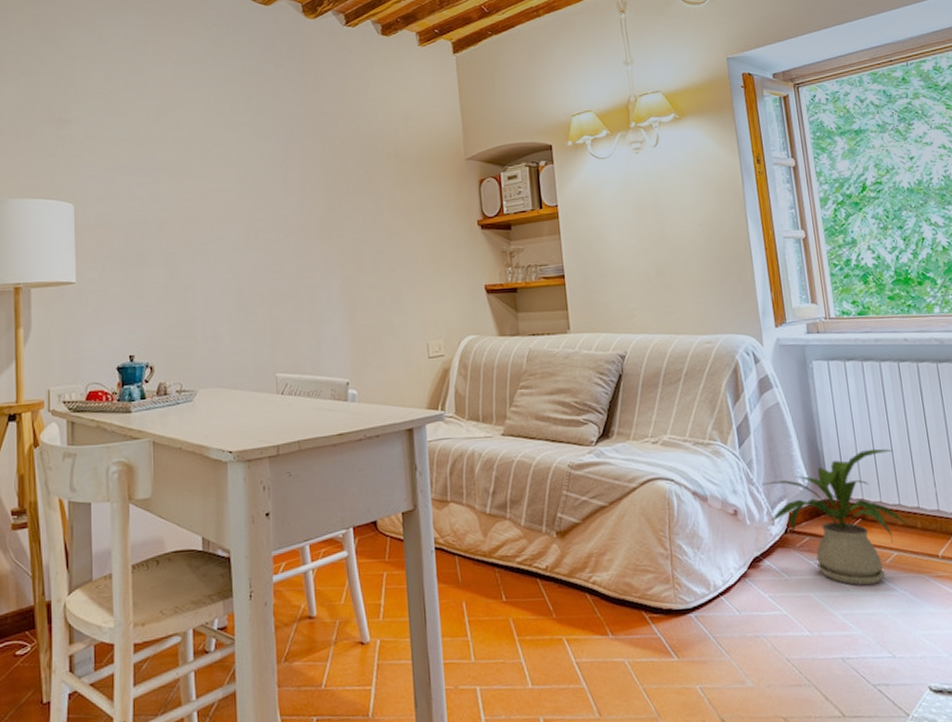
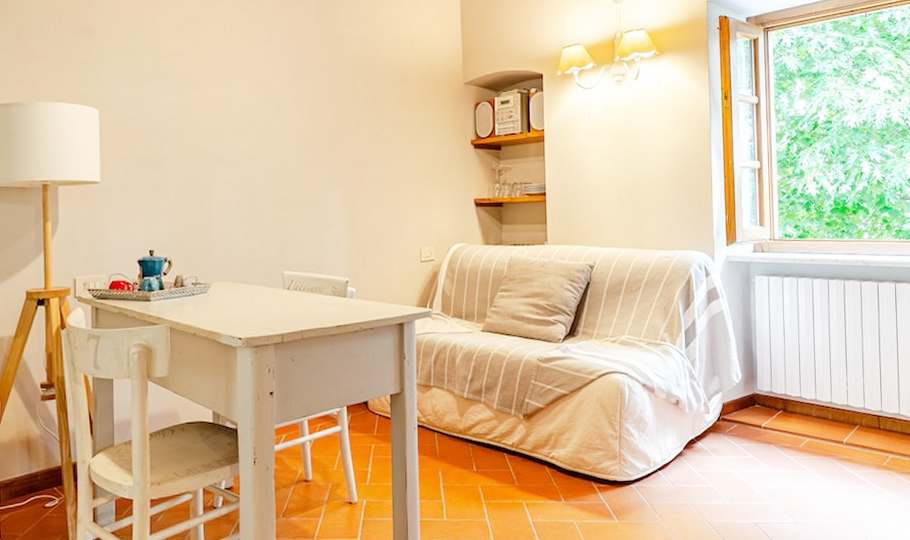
house plant: present [762,448,908,586] -> none [702,352,821,465]

